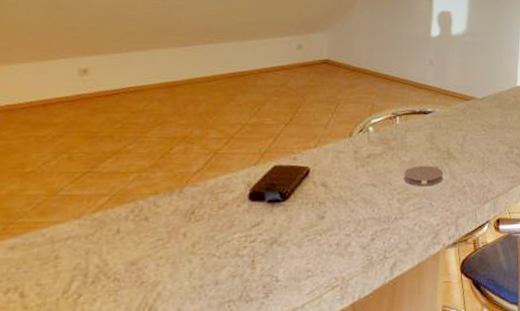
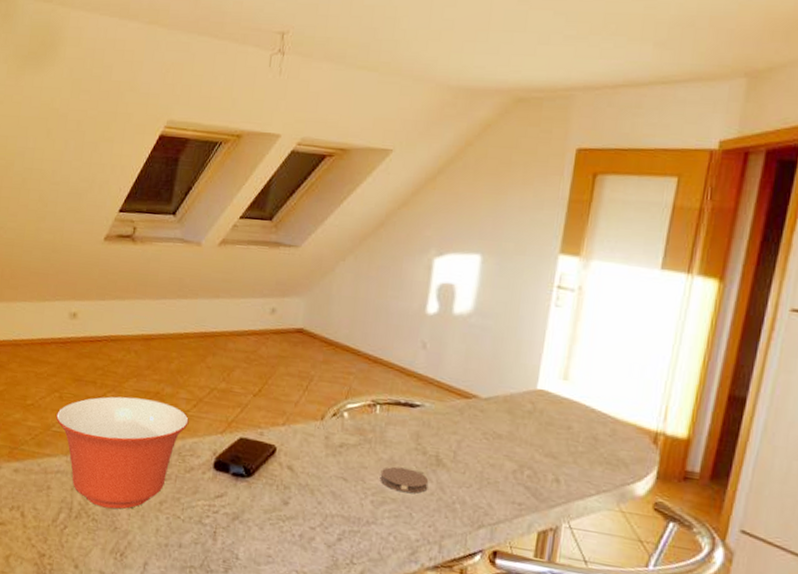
mixing bowl: none [64,145,221,265] -> present [56,396,189,509]

